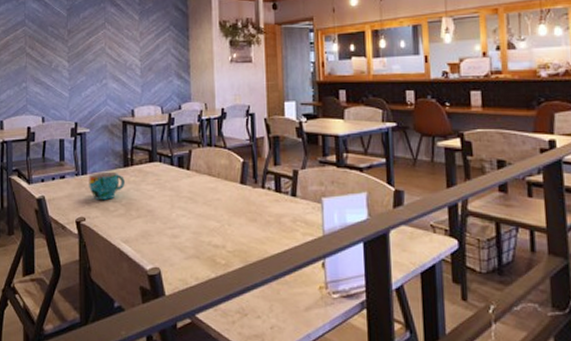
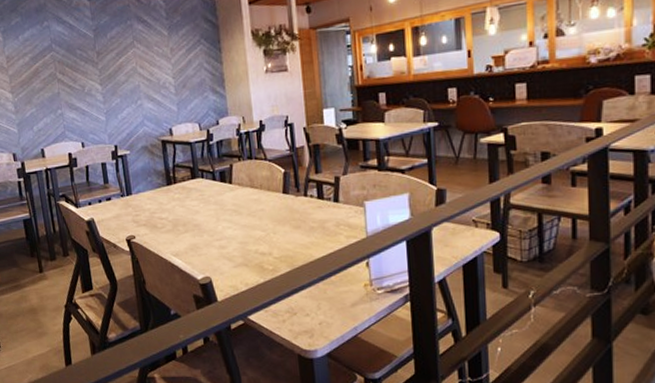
cup: present [89,171,125,200] -> none [134,190,170,218]

